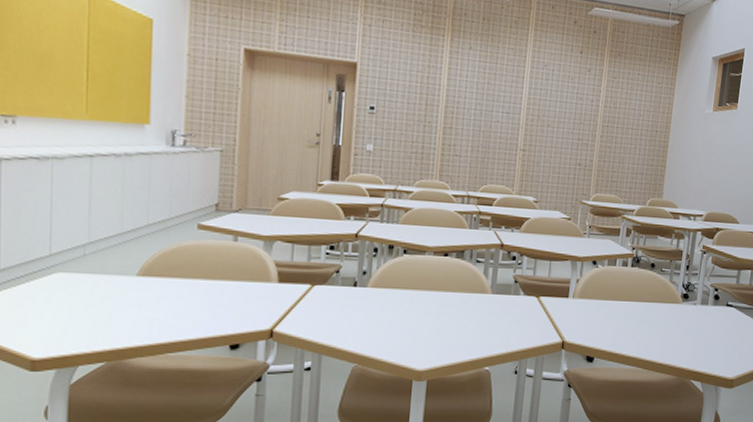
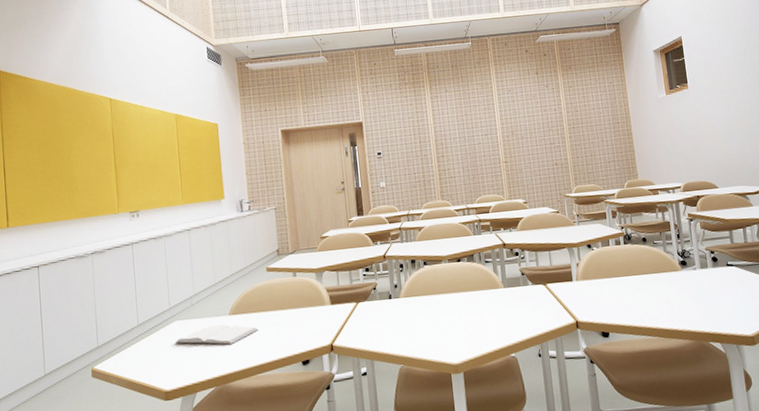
book: none [54,284,176,314] -> present [175,324,259,345]

